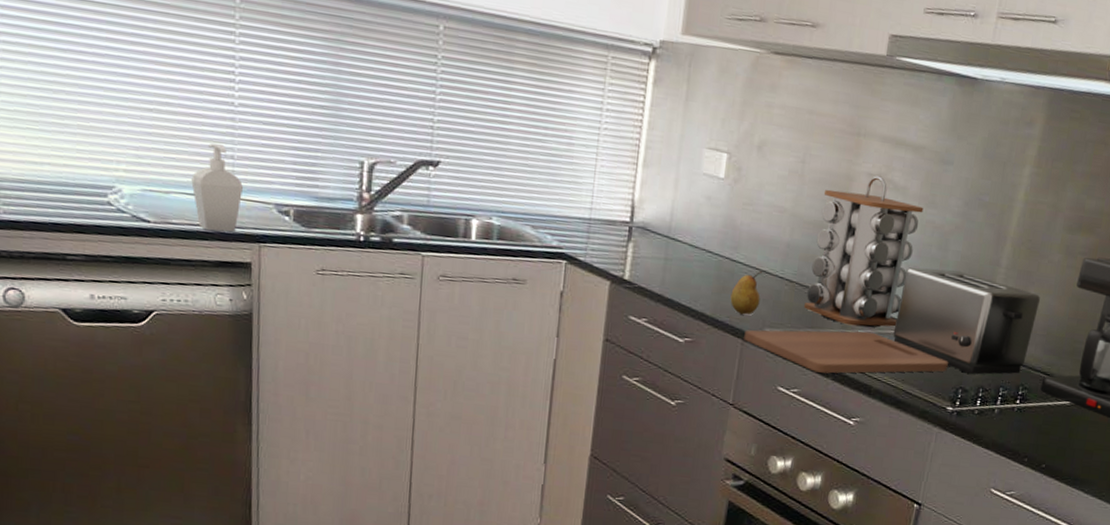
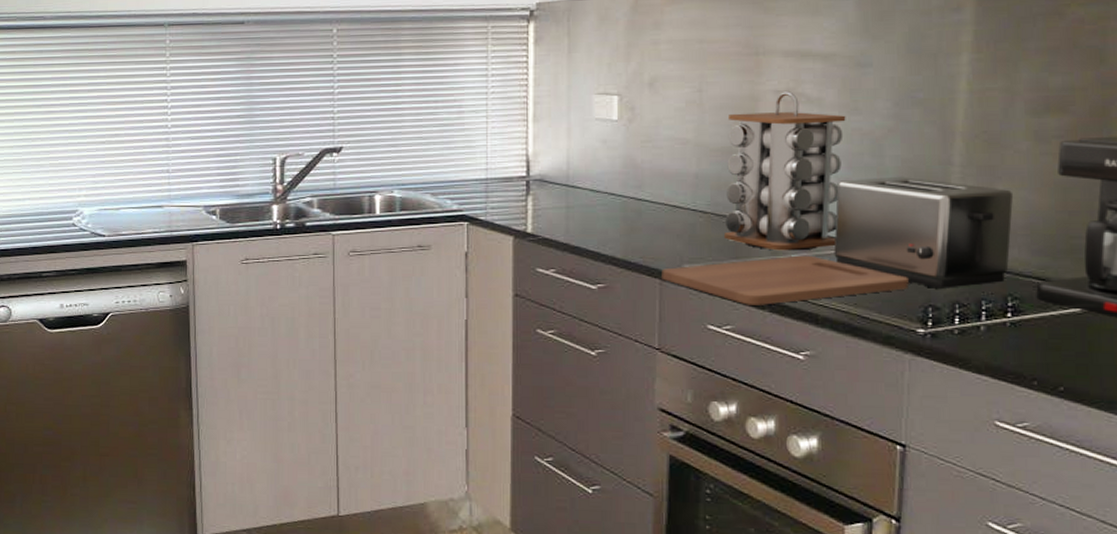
soap bottle: present [191,143,243,232] -> none [136,161,177,237]
fruit: present [730,270,763,315] -> none [641,205,674,253]

